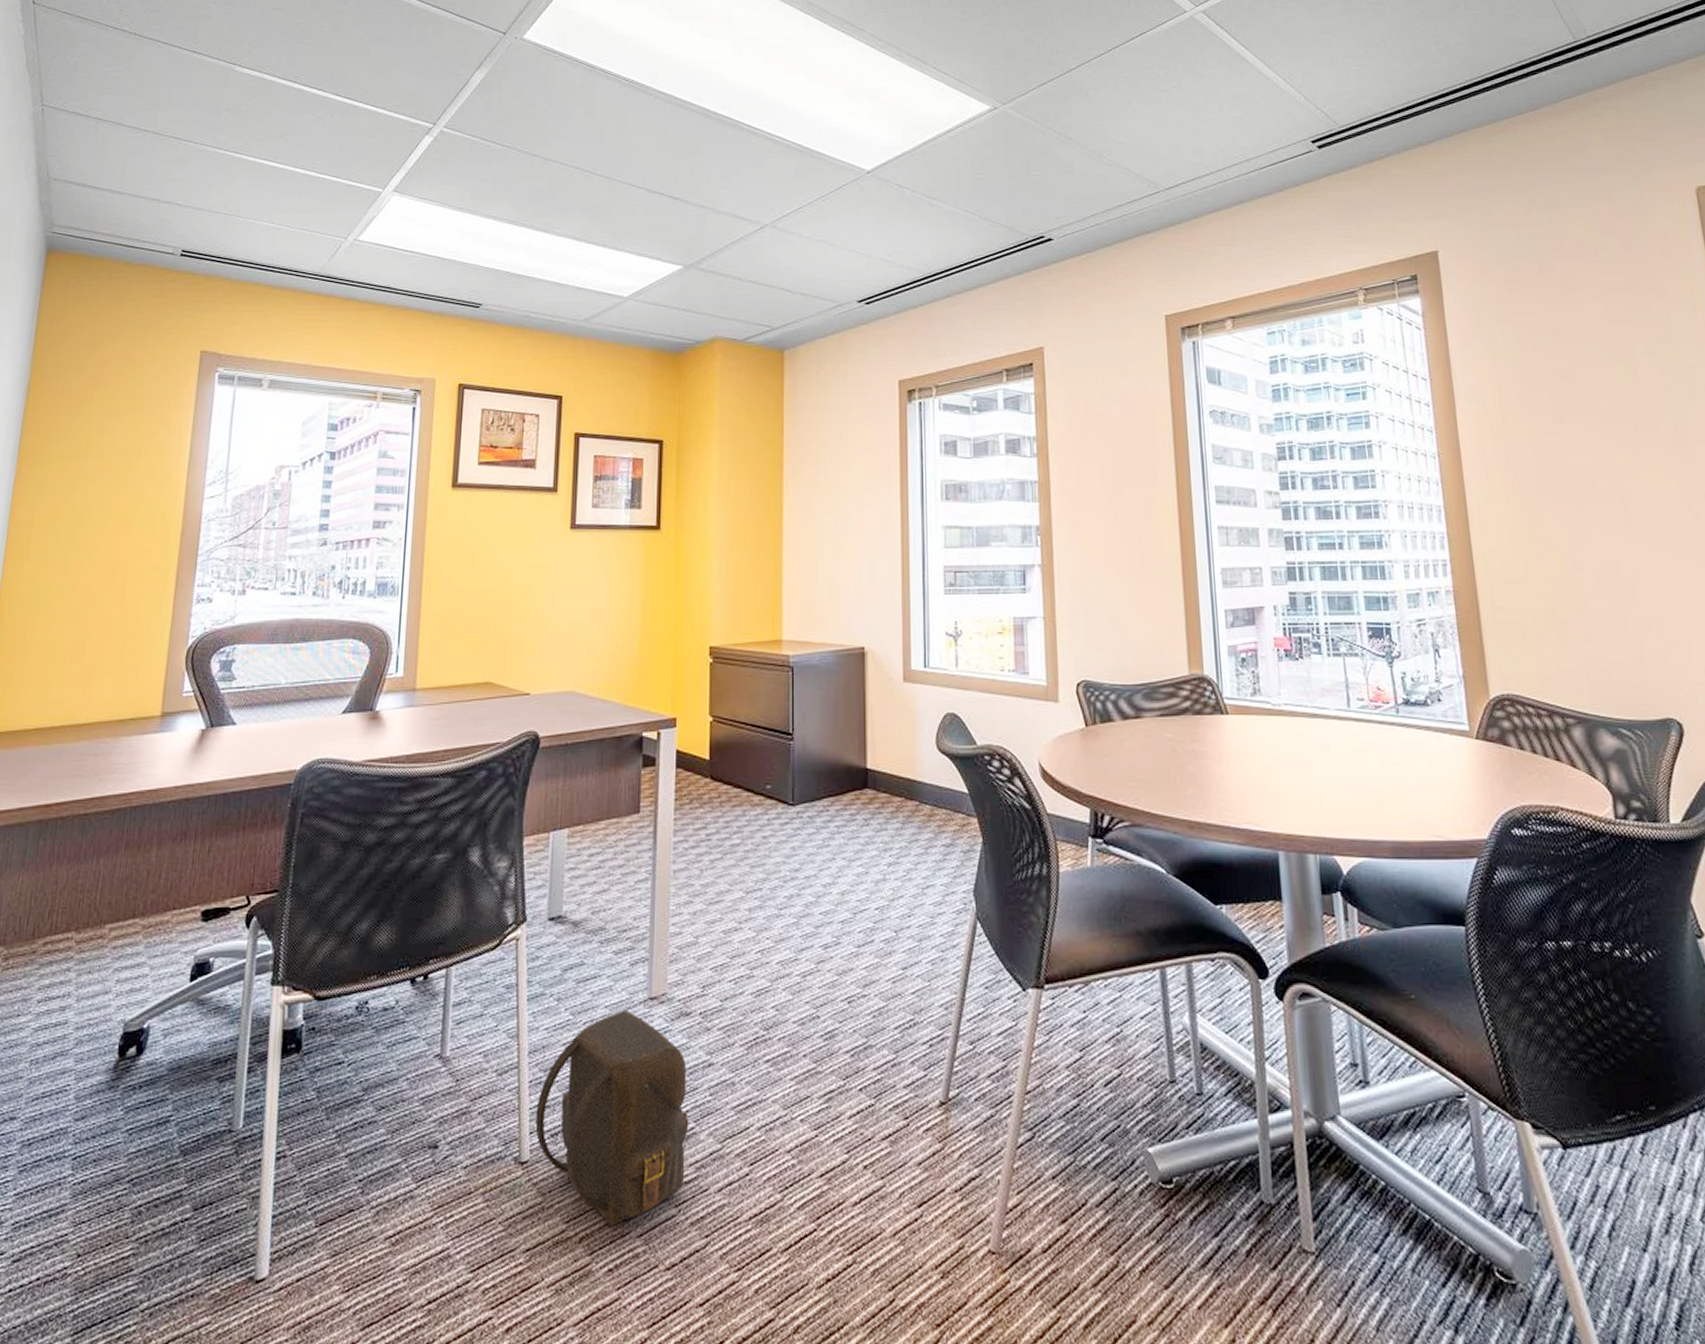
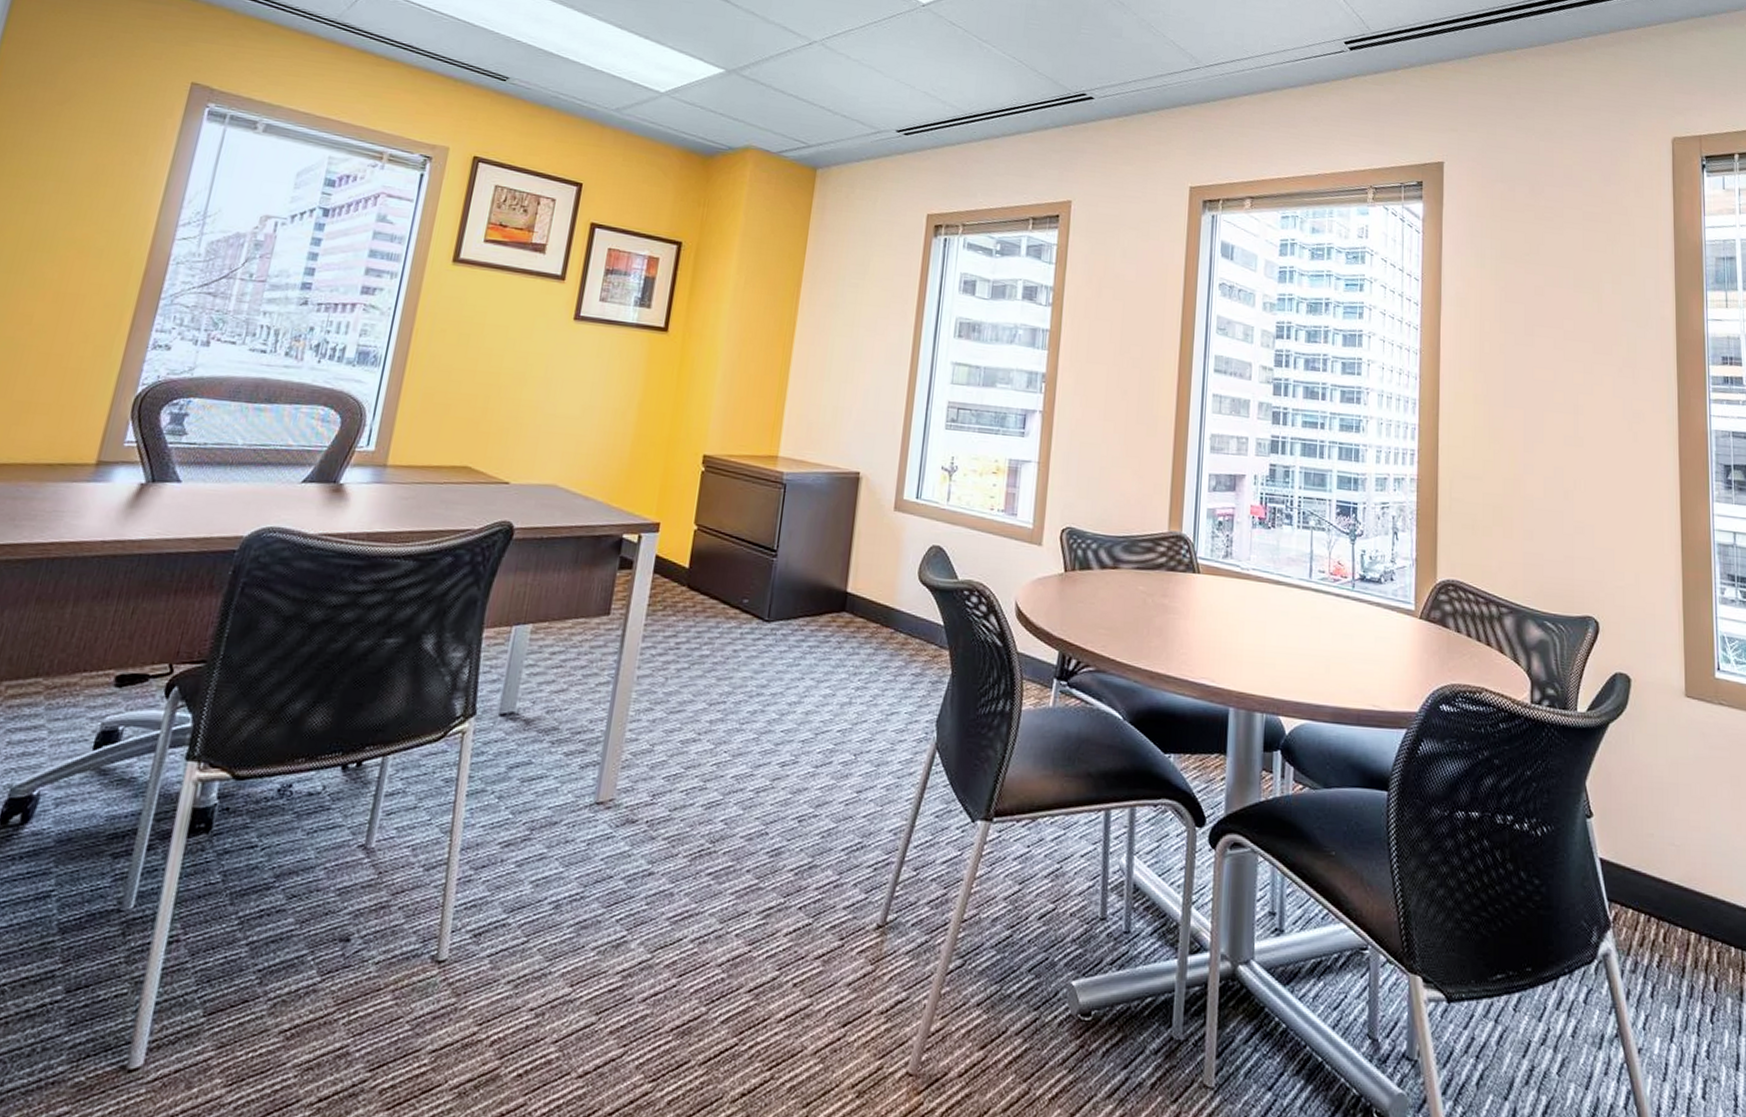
backpack: present [535,1010,689,1226] -> none [457,812,626,1031]

